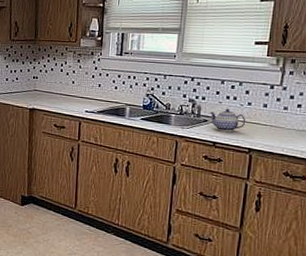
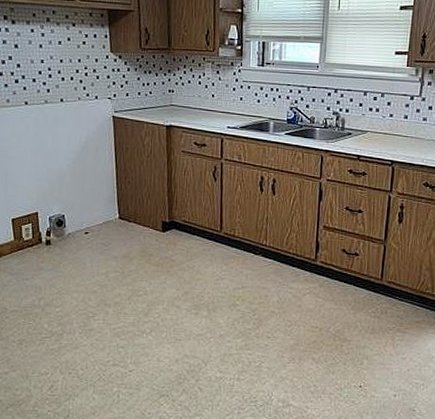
teapot: present [209,108,246,132] -> none [353,120,388,145]

